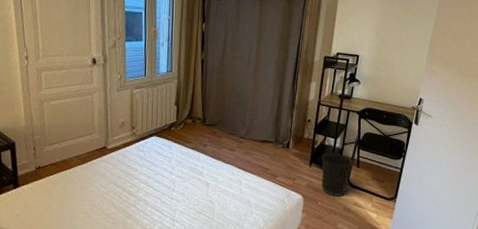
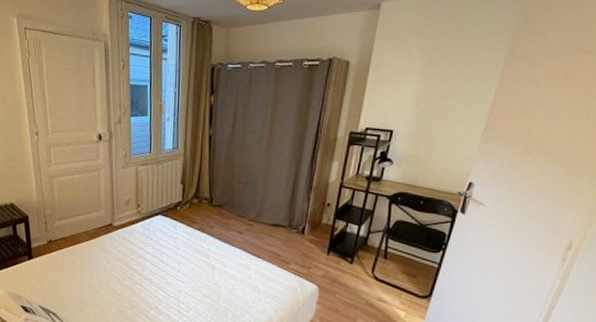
wastebasket: present [321,153,353,196] -> none [340,241,379,290]

